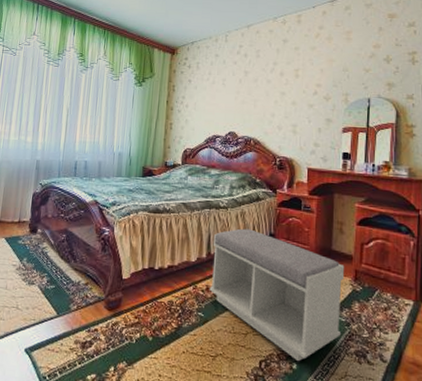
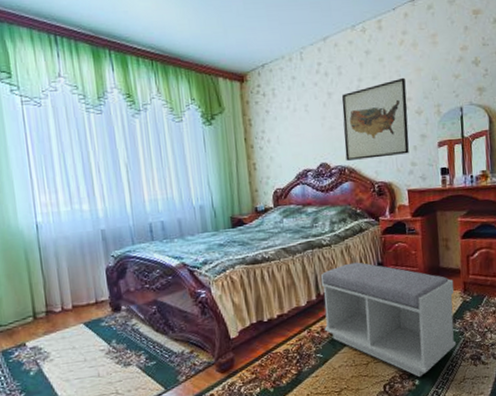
wall art: none [253,66,318,135] -> present [341,77,409,161]

